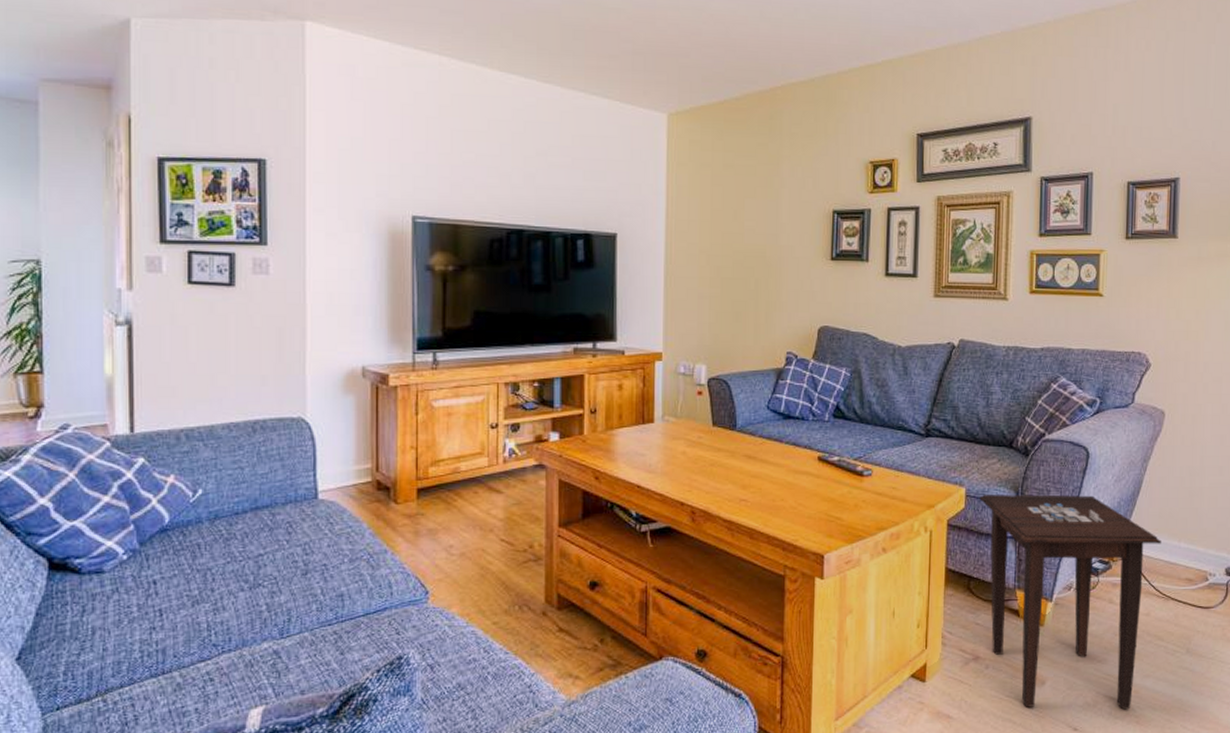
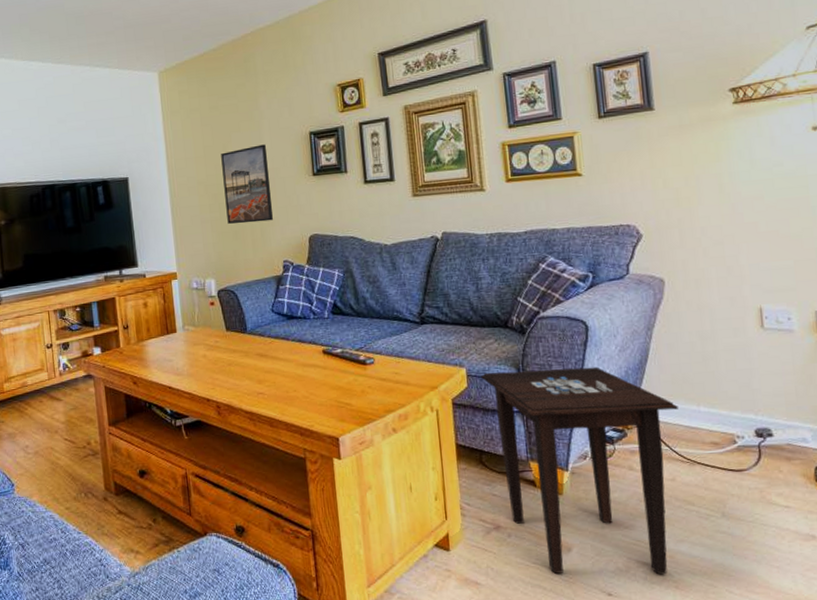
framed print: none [729,216,782,305] -> present [221,144,273,224]

